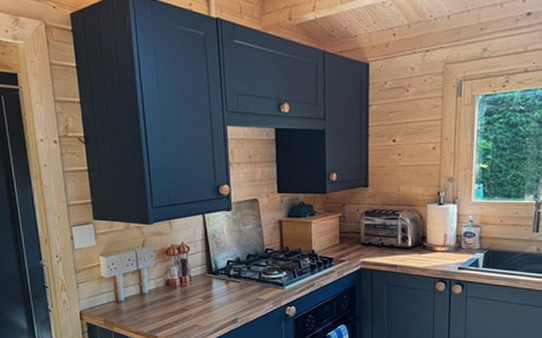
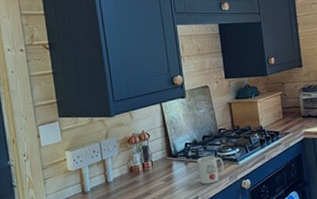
mug: none [239,276,268,307] -> present [197,155,224,185]

